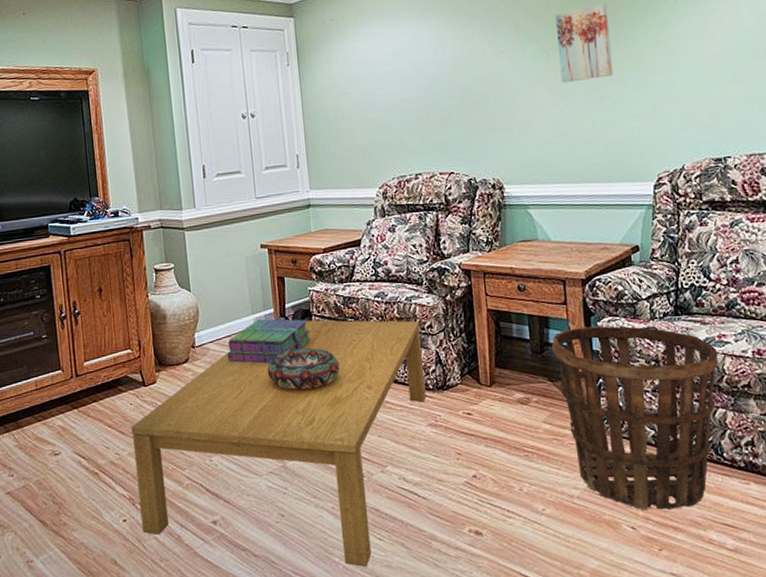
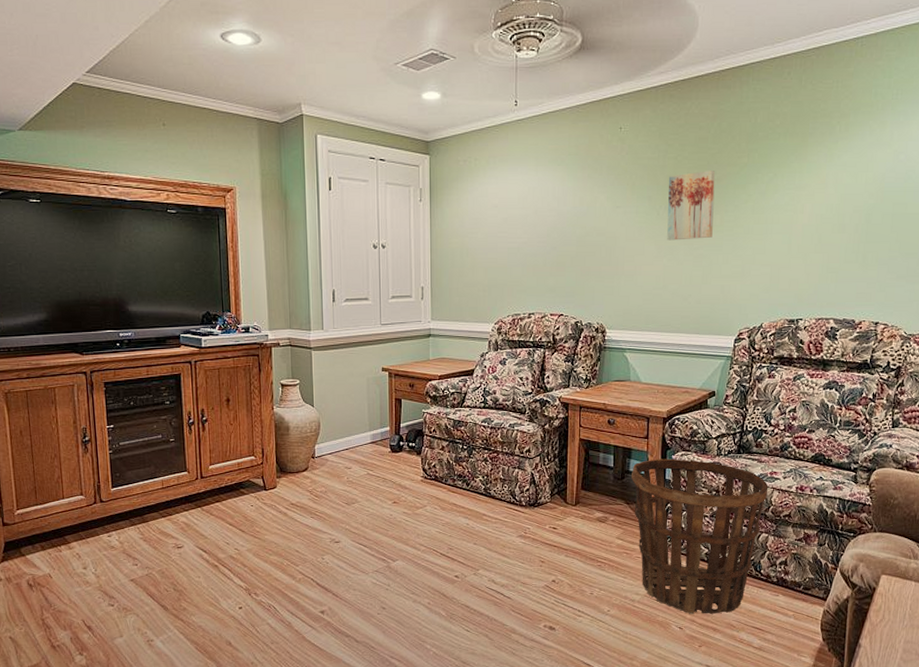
coffee table: present [131,320,426,567] -> none [251,440,520,653]
stack of books: present [227,319,311,364] -> none [344,436,421,476]
decorative bowl: present [267,348,340,390] -> none [379,464,445,500]

